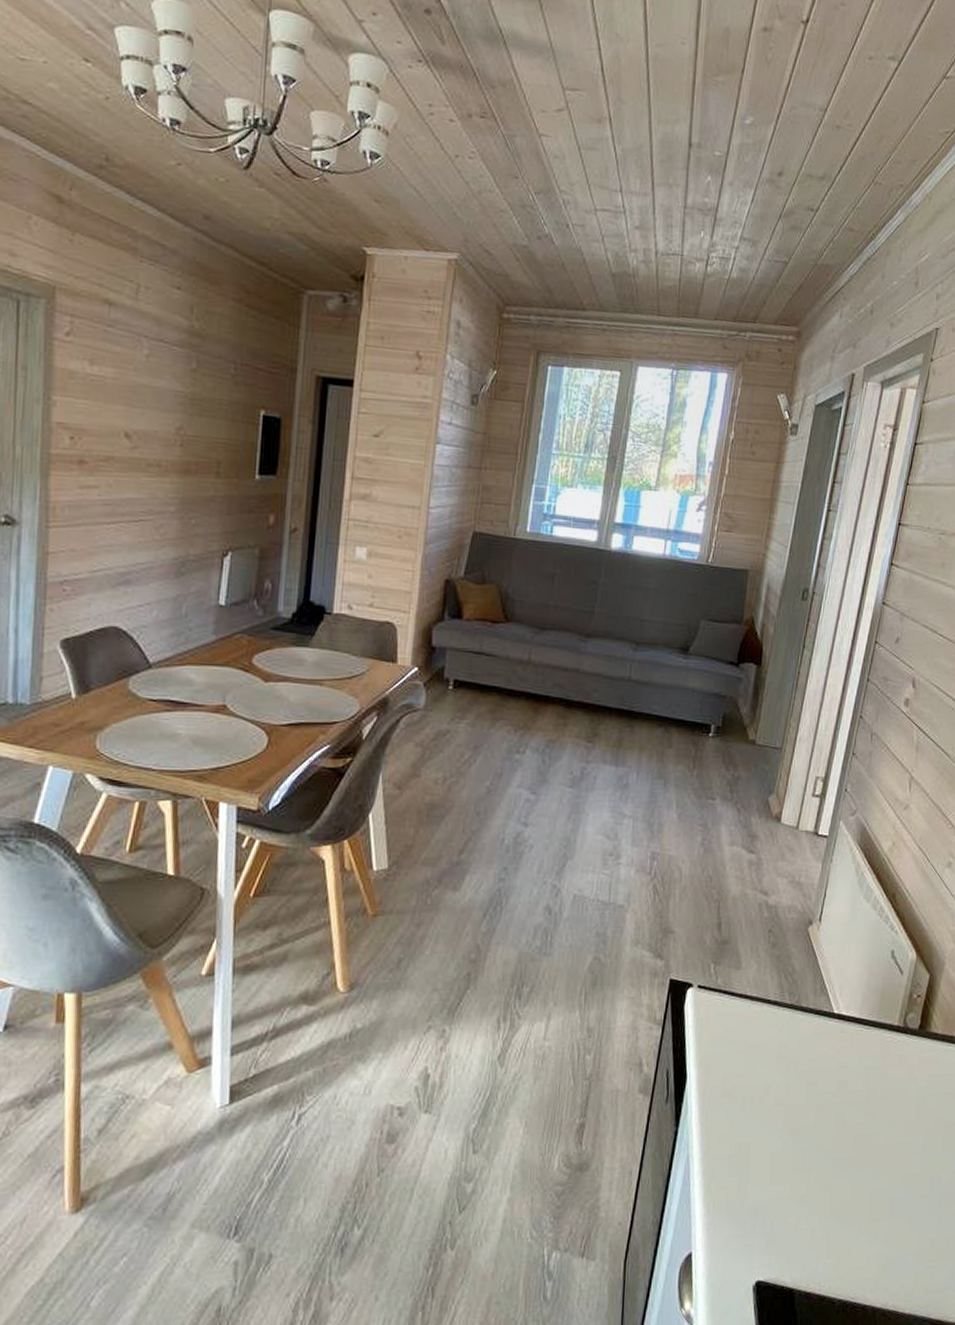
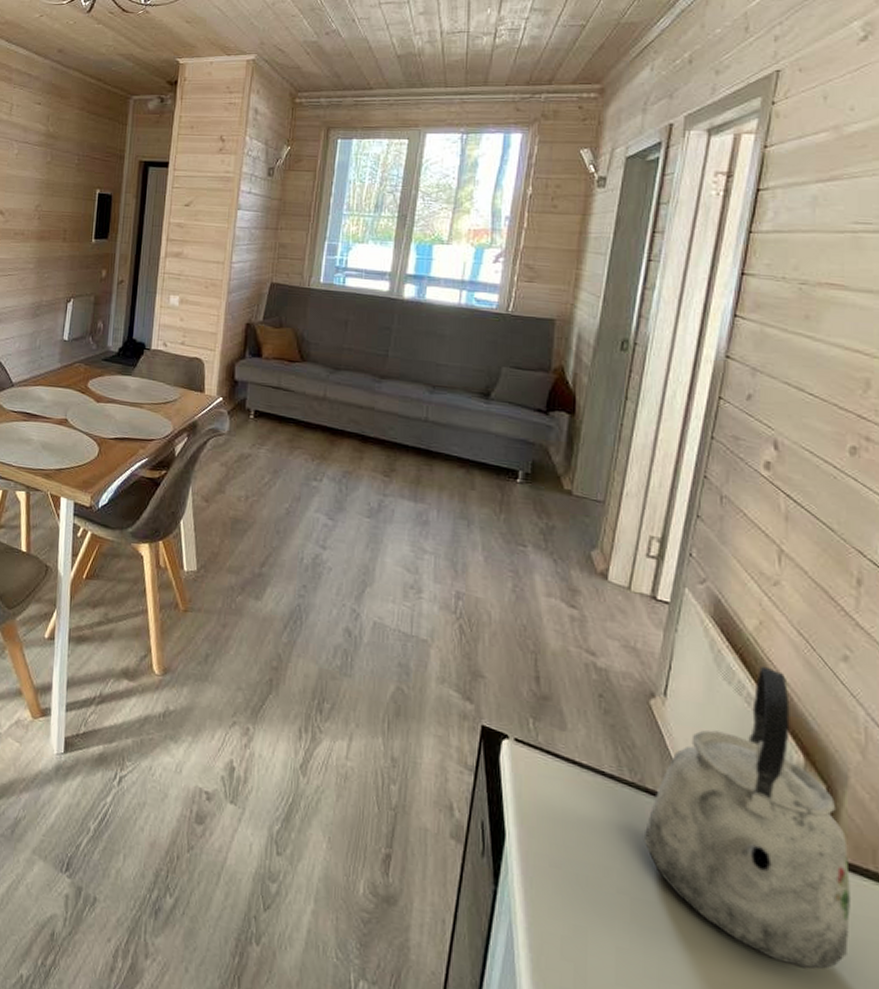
kettle: none [798,881,941,1129] -> present [645,665,850,969]

